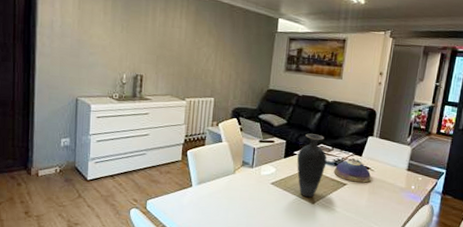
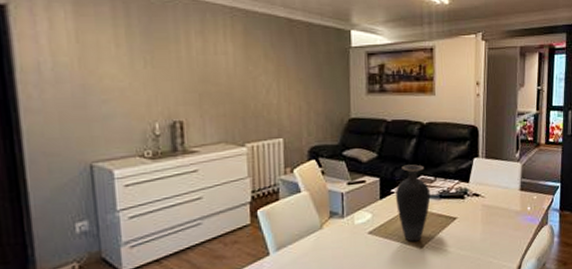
decorative bowl: present [333,160,371,183] -> none [440,189,483,214]

